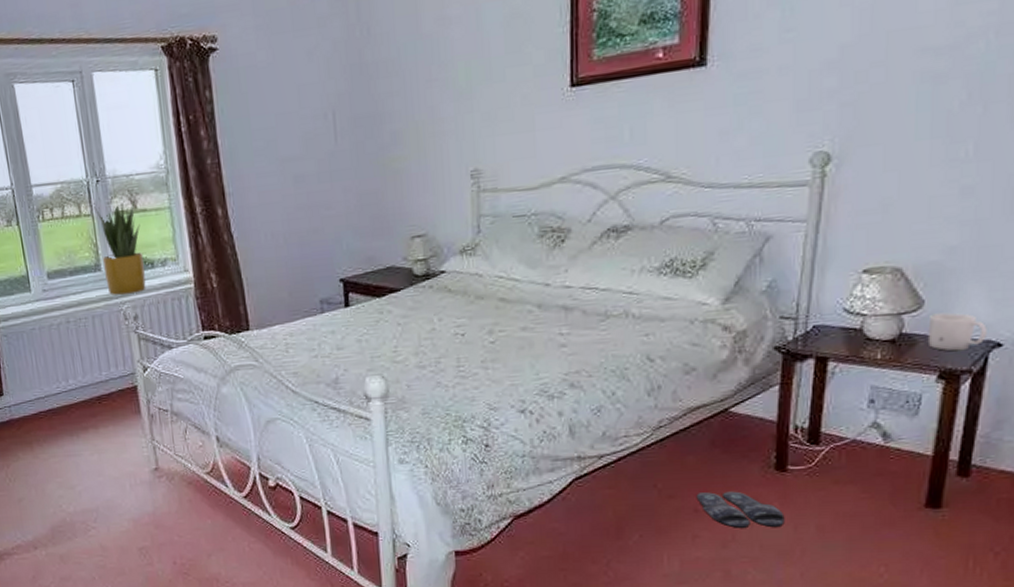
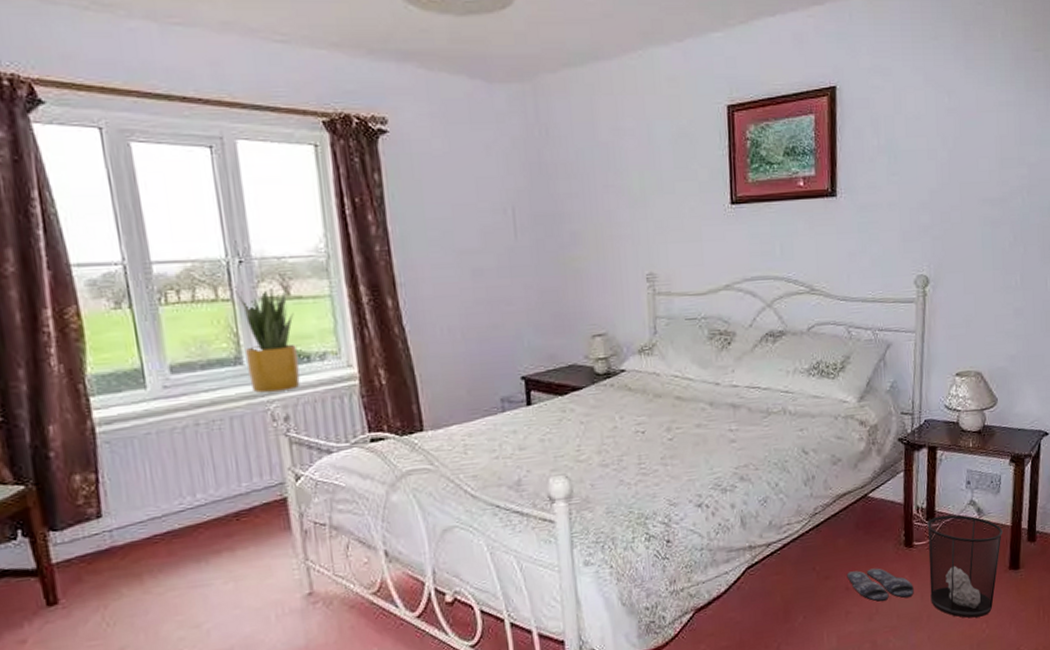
waste bin: none [807,437,920,559] -> present [927,514,1003,618]
mug: present [927,312,987,352] -> none [1001,408,1038,440]

